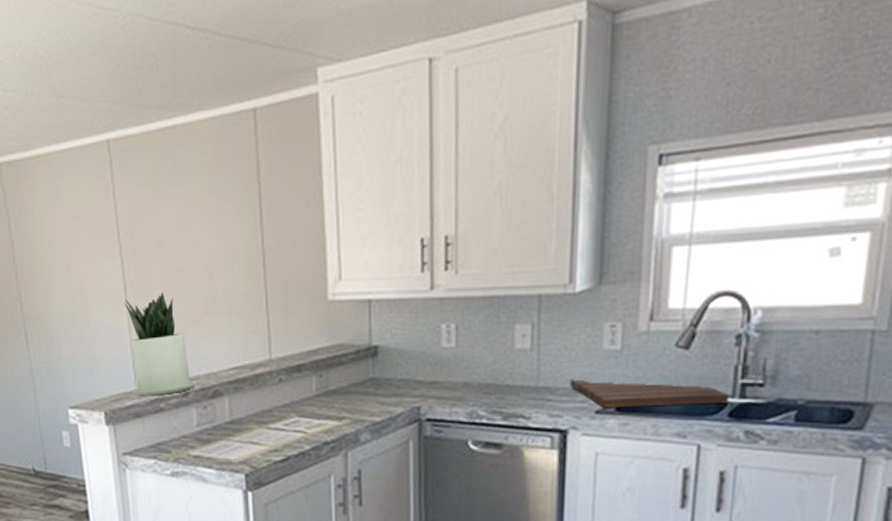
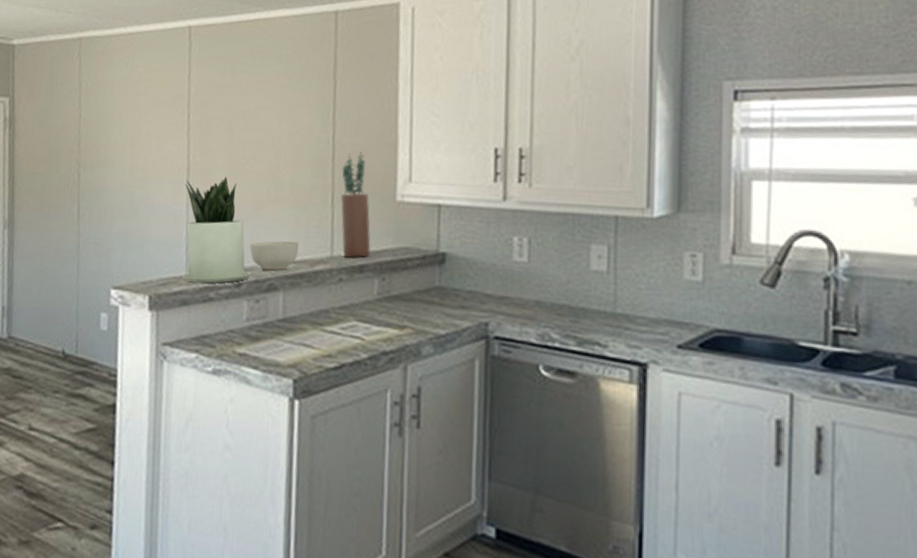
bowl: none [192,349,238,378] -> present [249,241,298,271]
vase: none [273,254,307,359] -> present [340,152,371,258]
cutting board: present [570,377,730,409] -> none [649,307,822,350]

